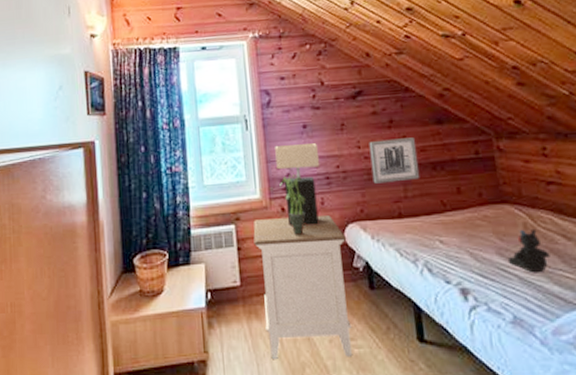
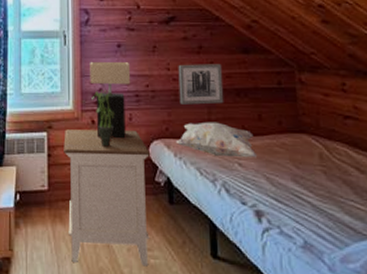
decorative pillow: none [372,199,459,235] -> present [175,122,258,158]
teddy bear: present [507,228,550,272] -> none [302,159,343,201]

